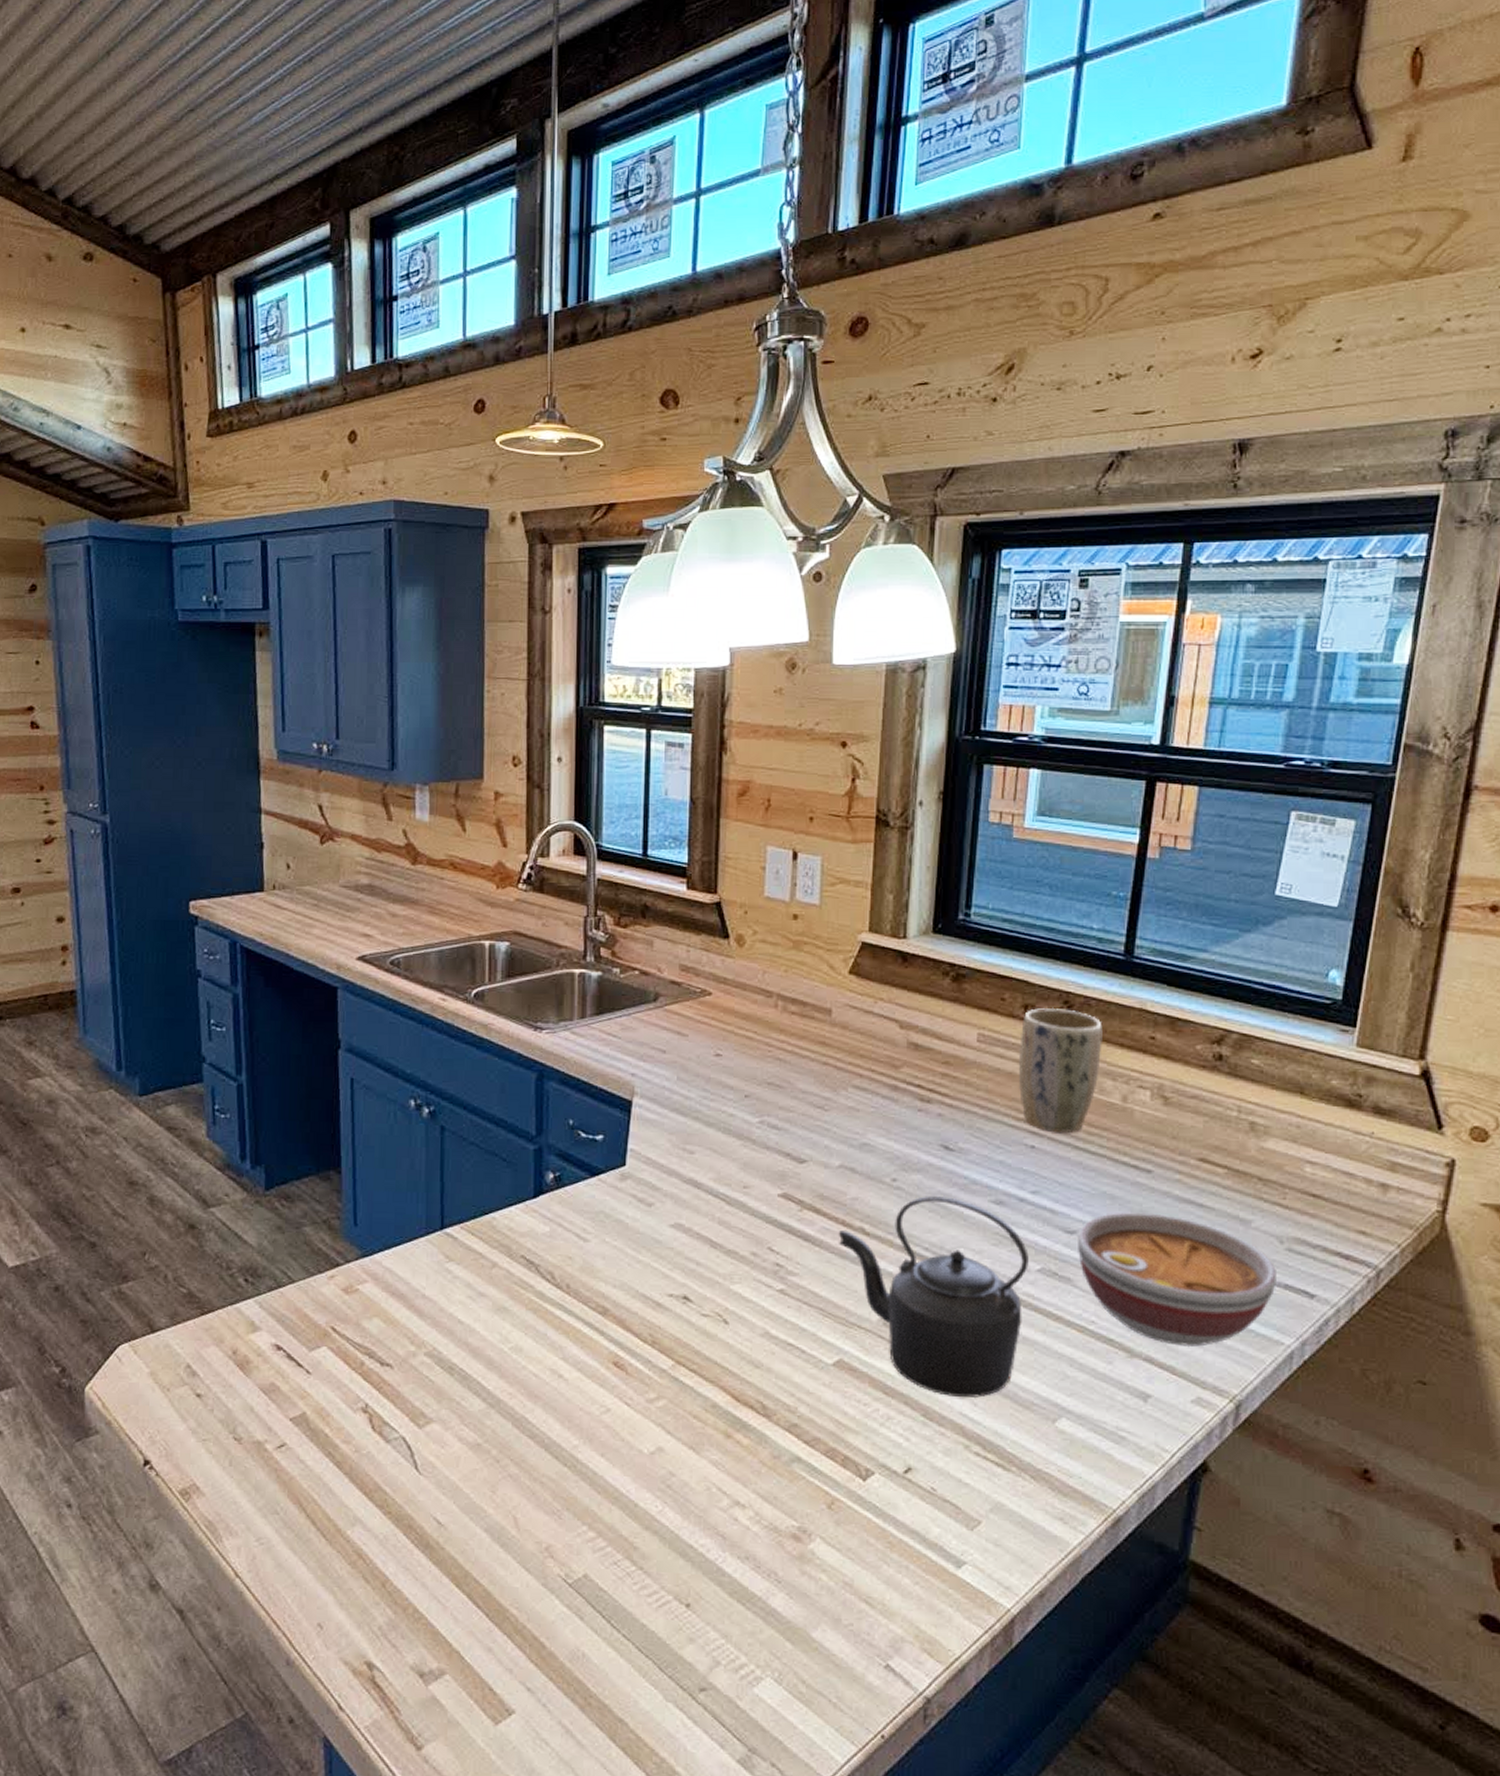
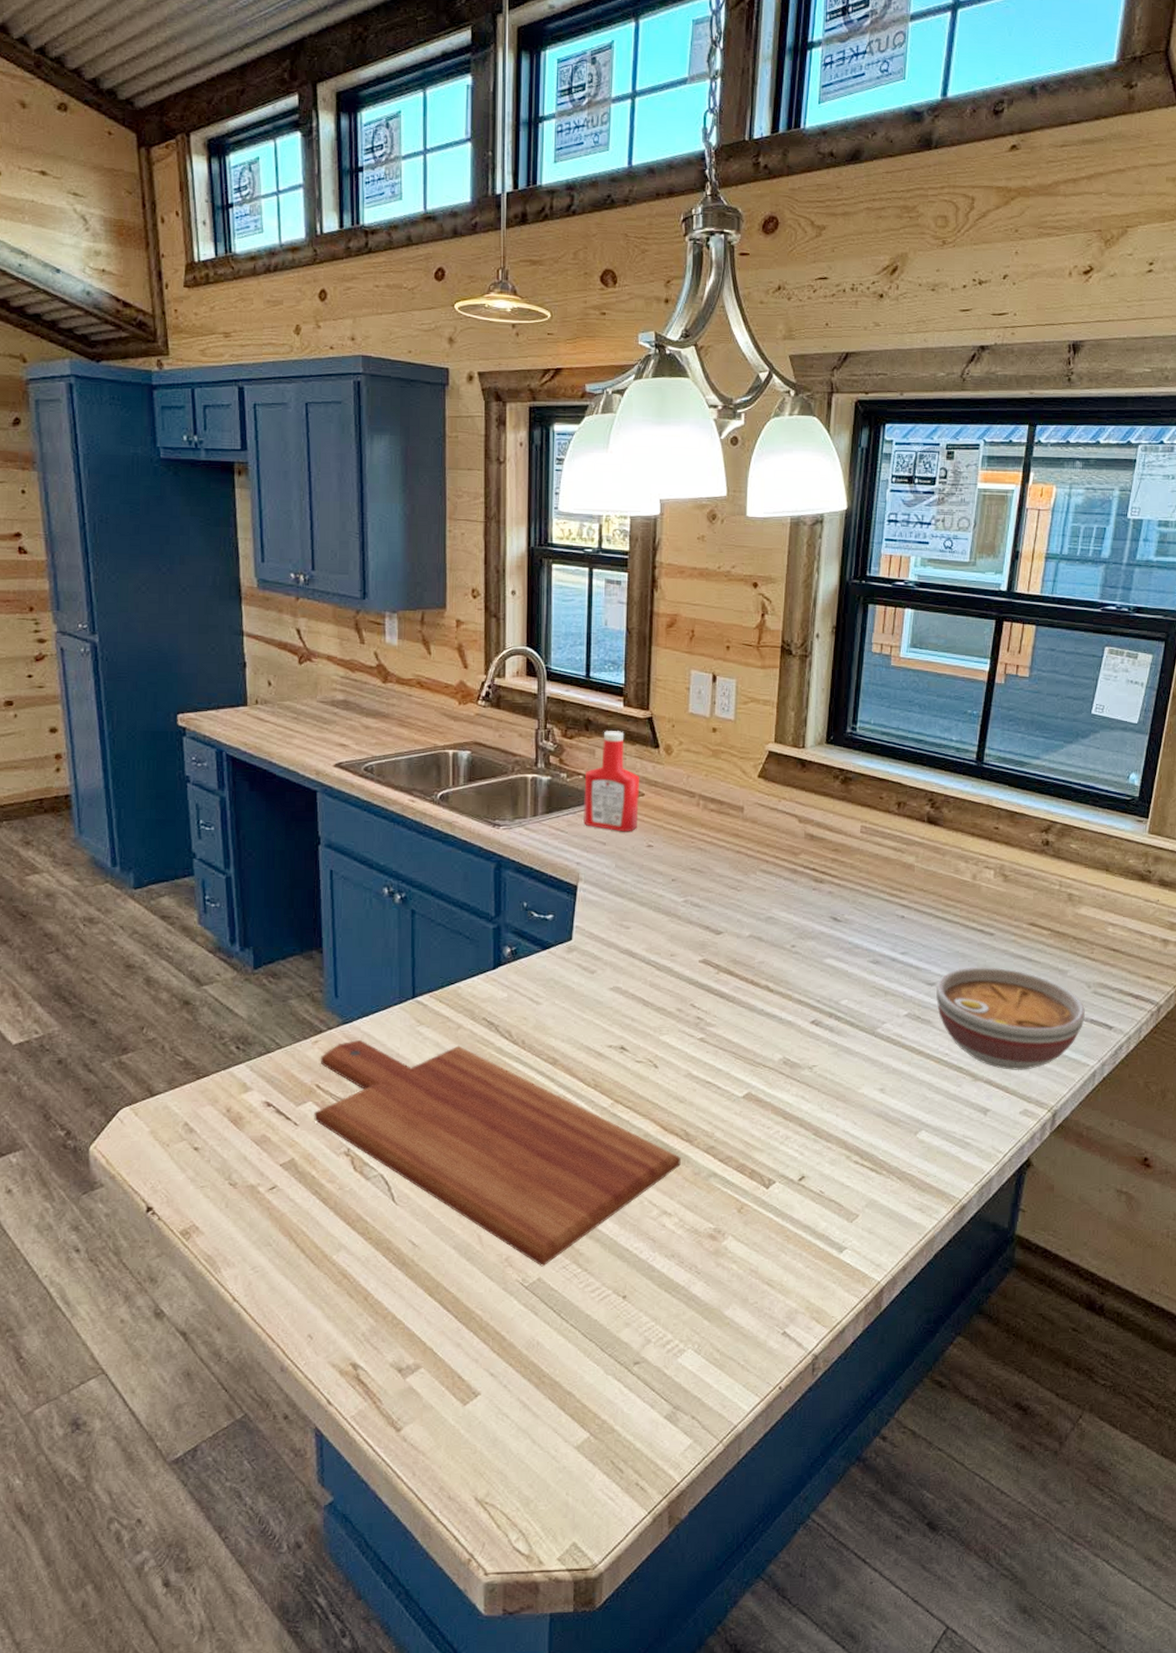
cutting board: none [328,1276,757,1561] -> present [314,1040,681,1267]
ketchup bottle: none [640,918,706,1038] -> present [584,731,640,832]
kettle: present [838,1195,1029,1398] -> none [747,957,898,1119]
plant pot: present [1018,1007,1102,1134] -> none [892,804,958,906]

